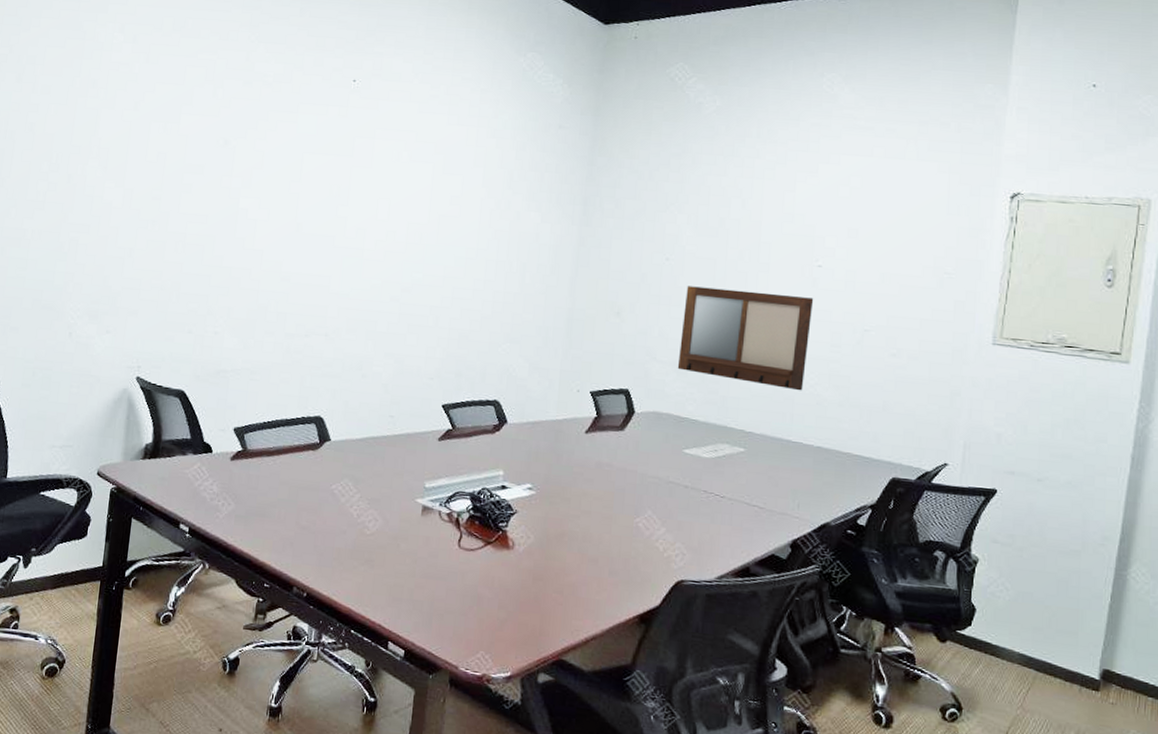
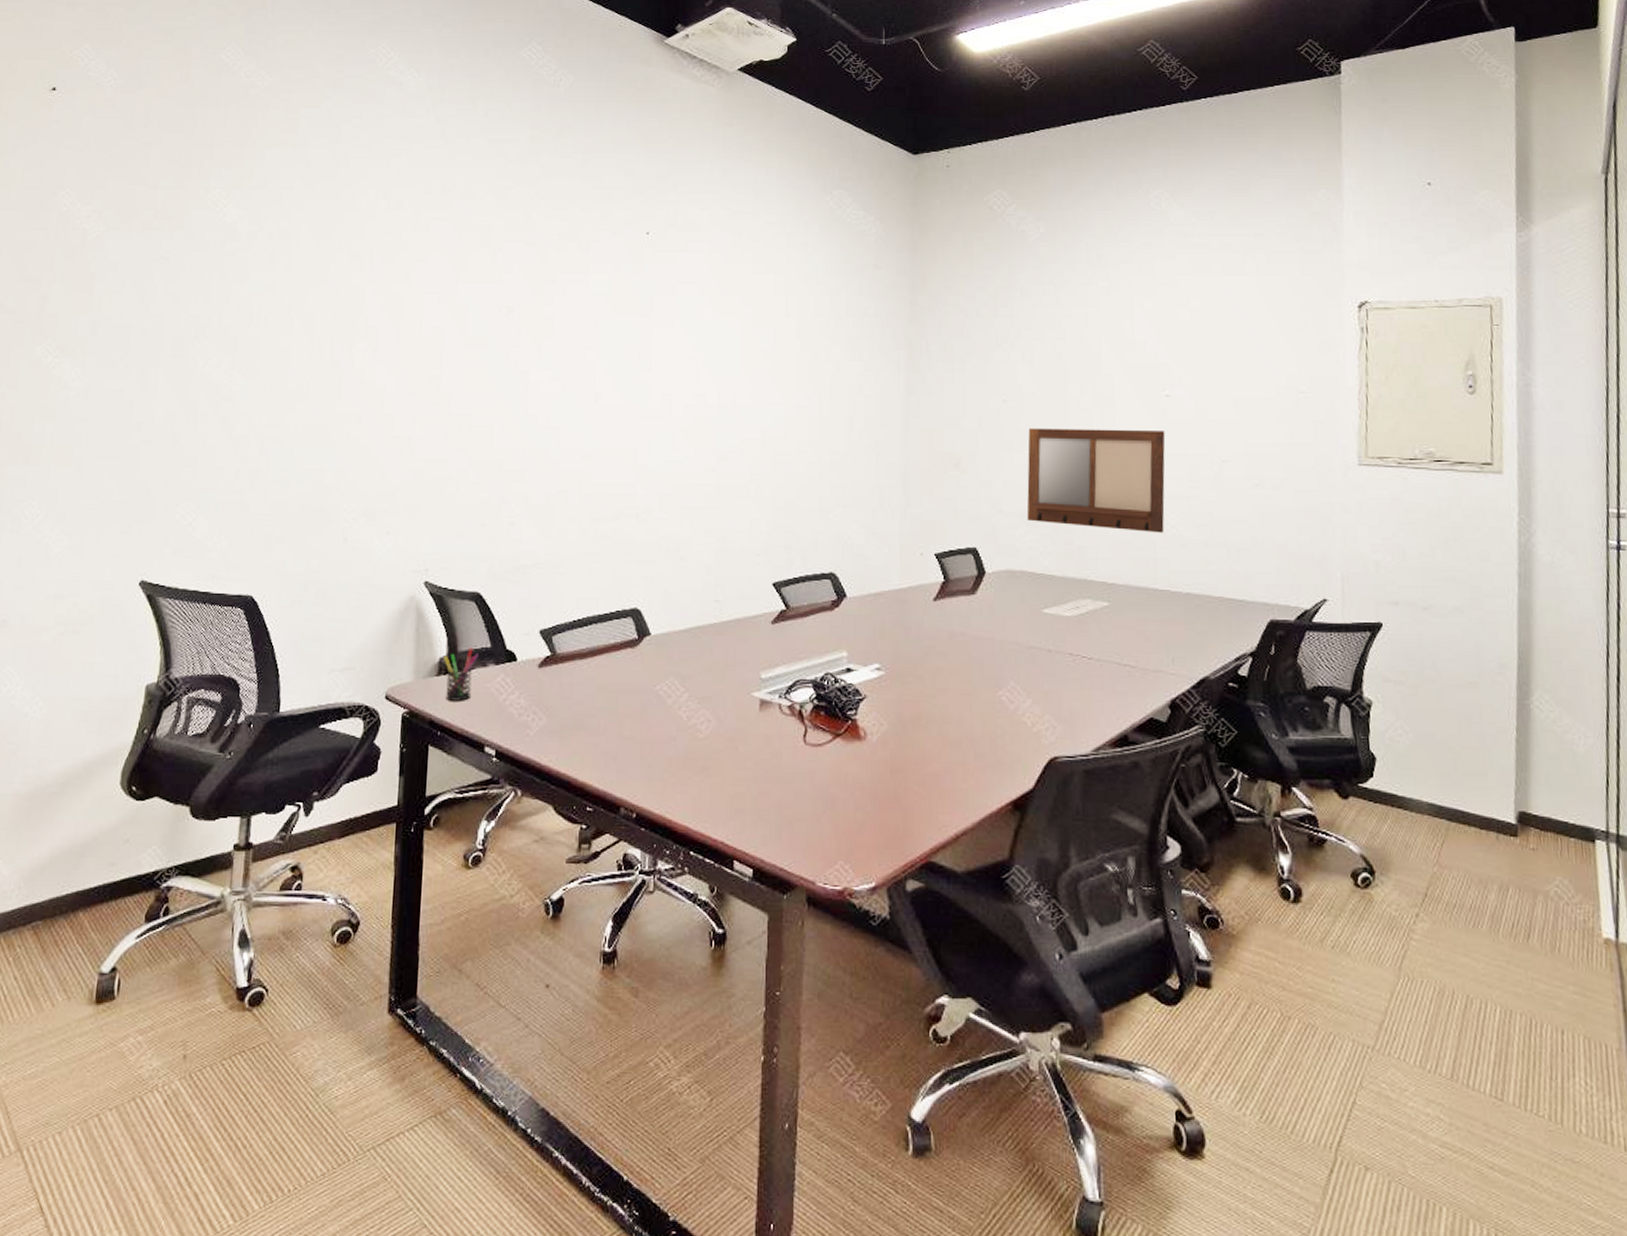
pen holder: none [149,437,180,483] -> present [444,647,479,701]

